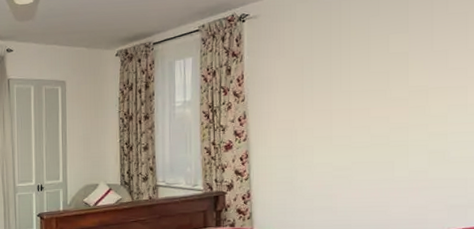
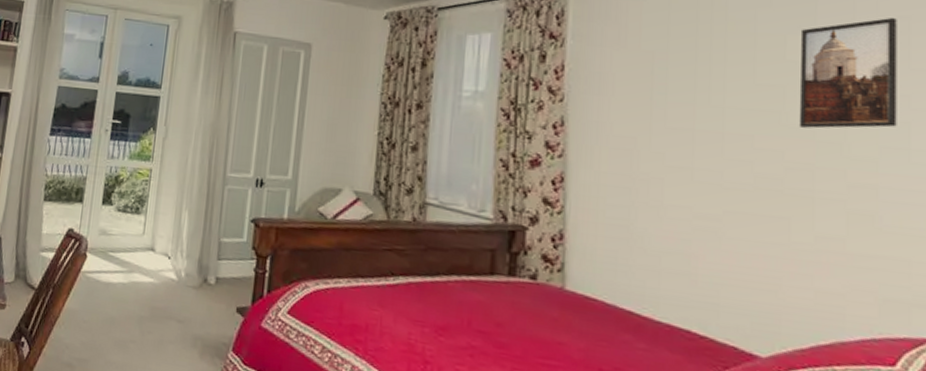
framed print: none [398,14,459,99] -> present [798,17,897,129]

